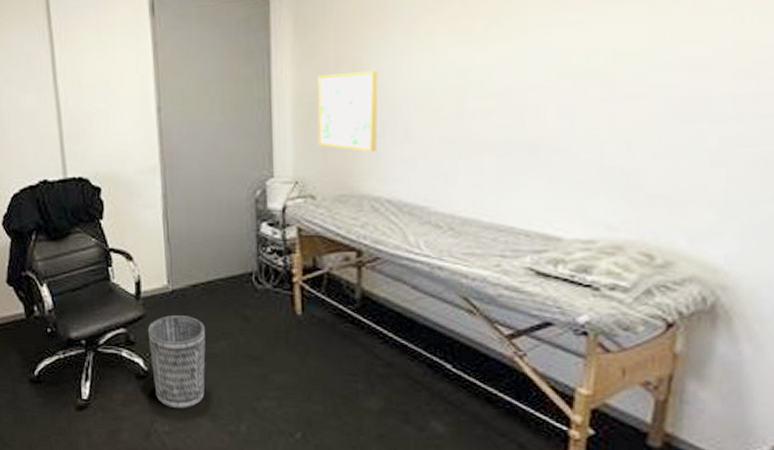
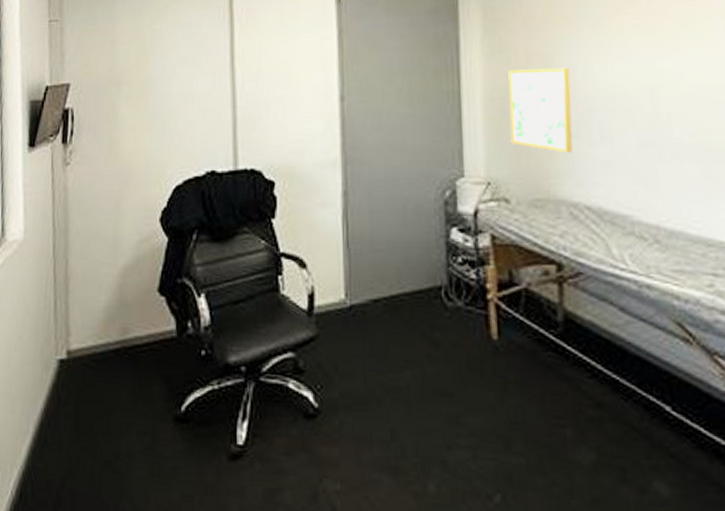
wastebasket: present [147,315,206,409] -> none [320,337,388,460]

